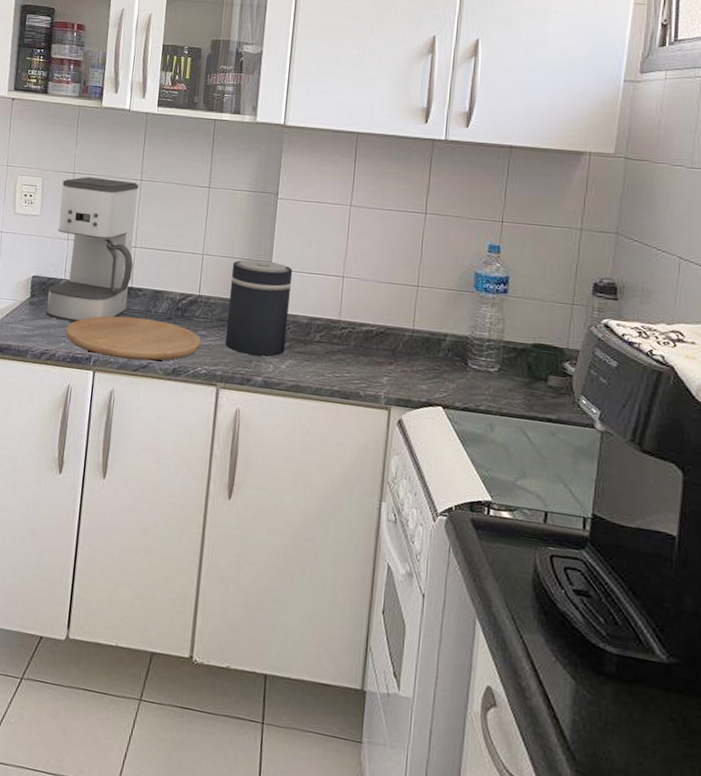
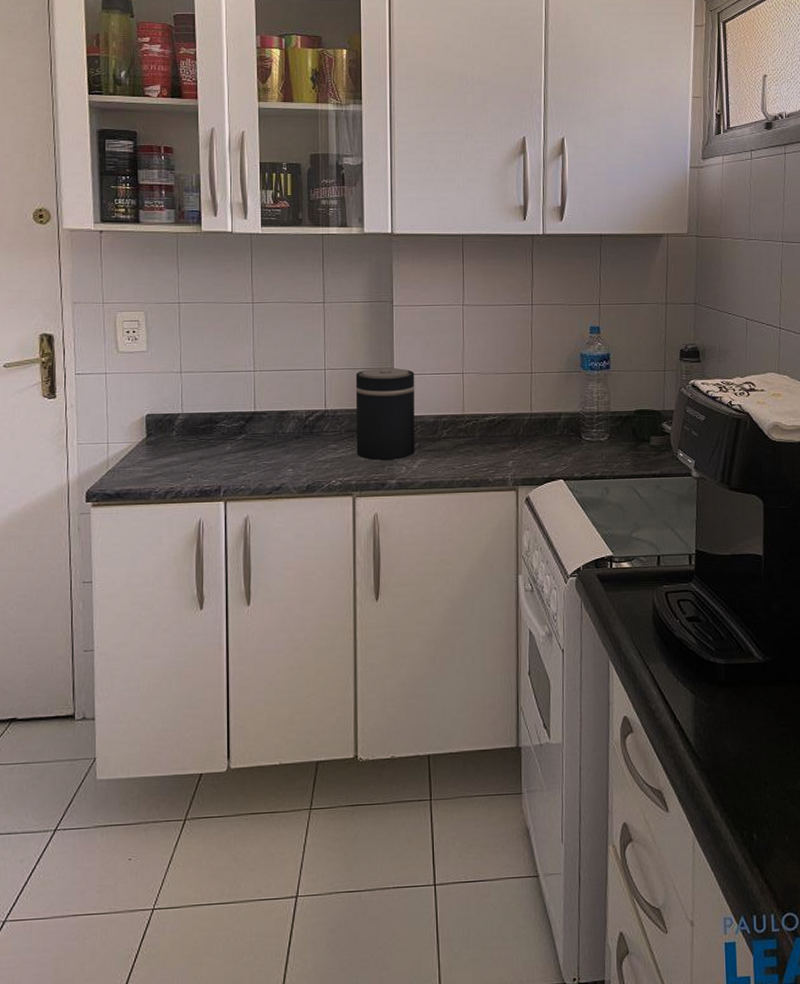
coffee maker: present [45,177,139,322] -> none [164,305,254,455]
cutting board: present [66,316,201,361] -> none [190,440,332,485]

